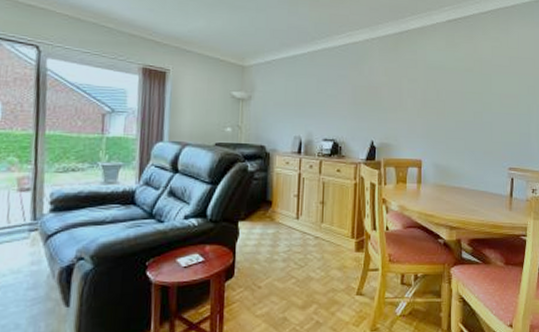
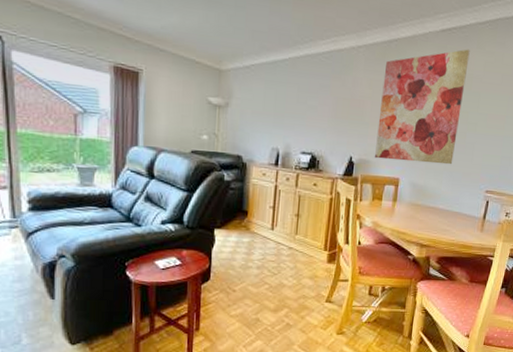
wall art: none [396,36,477,144] -> present [375,49,470,165]

